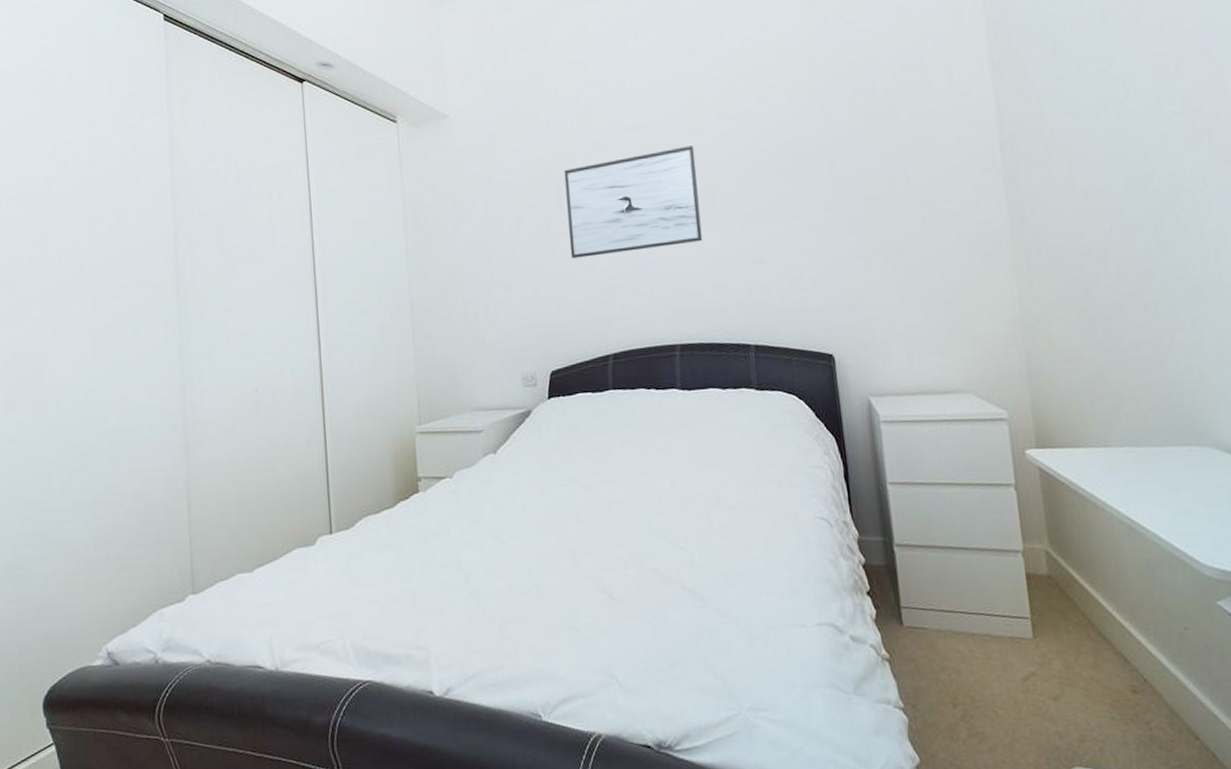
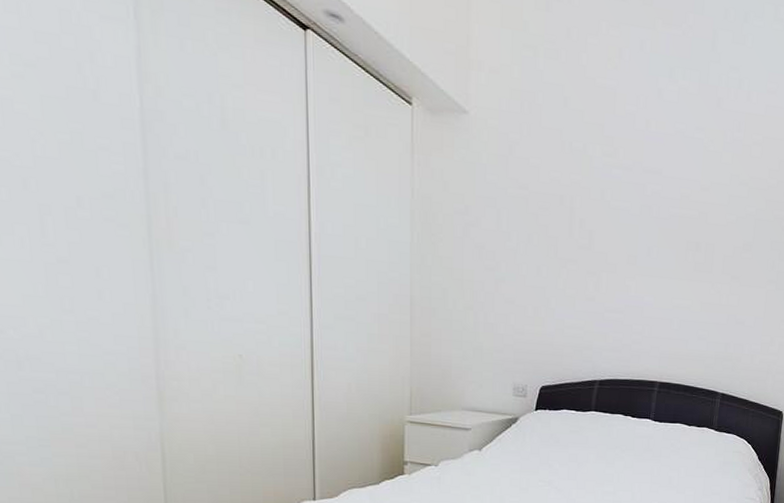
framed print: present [564,146,703,259] -> none [574,197,704,294]

